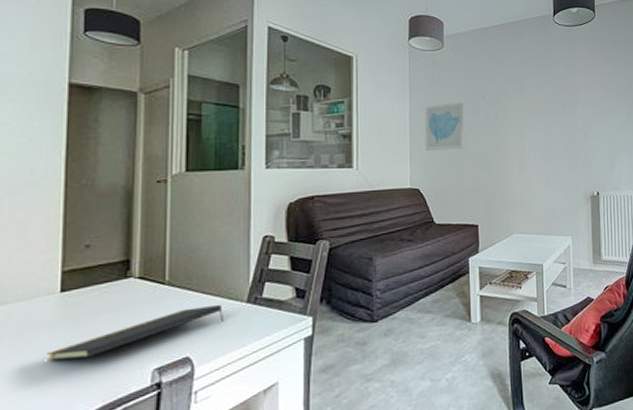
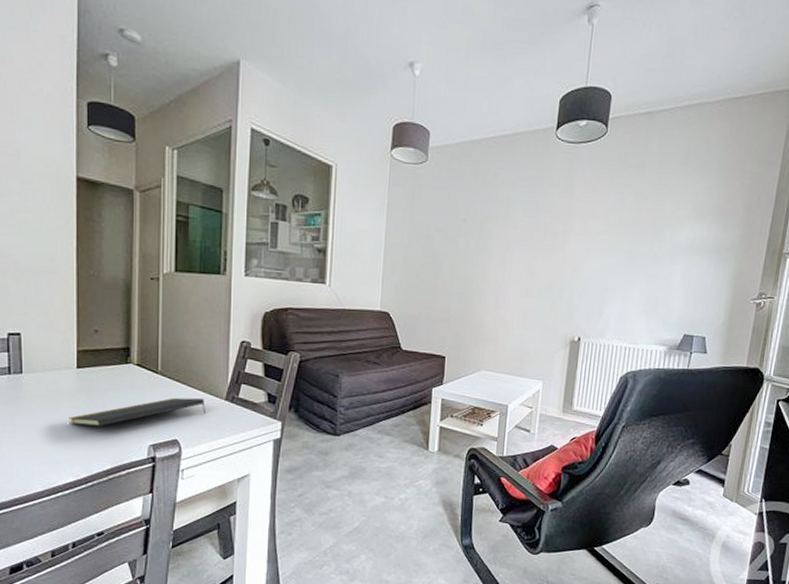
wall art: present [424,102,464,150] -> none [399,224,443,276]

